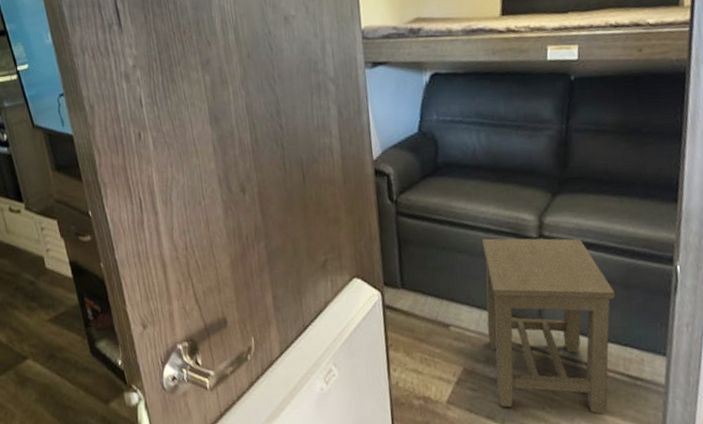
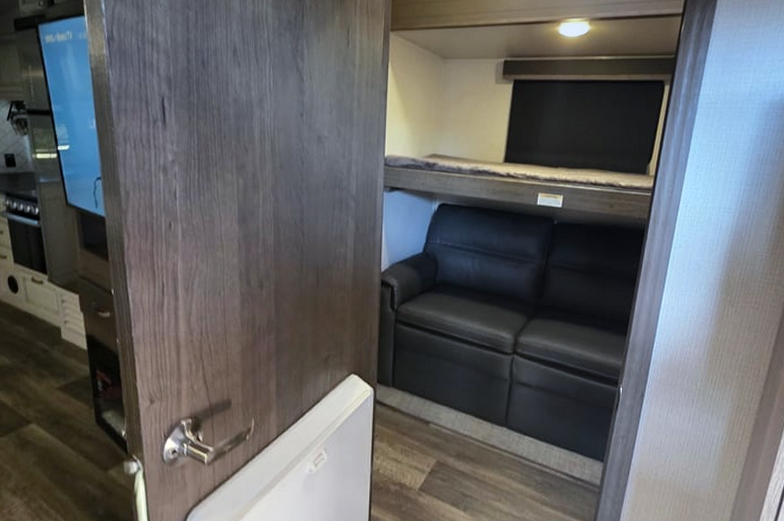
side table: present [481,238,616,415] -> none [461,350,569,508]

